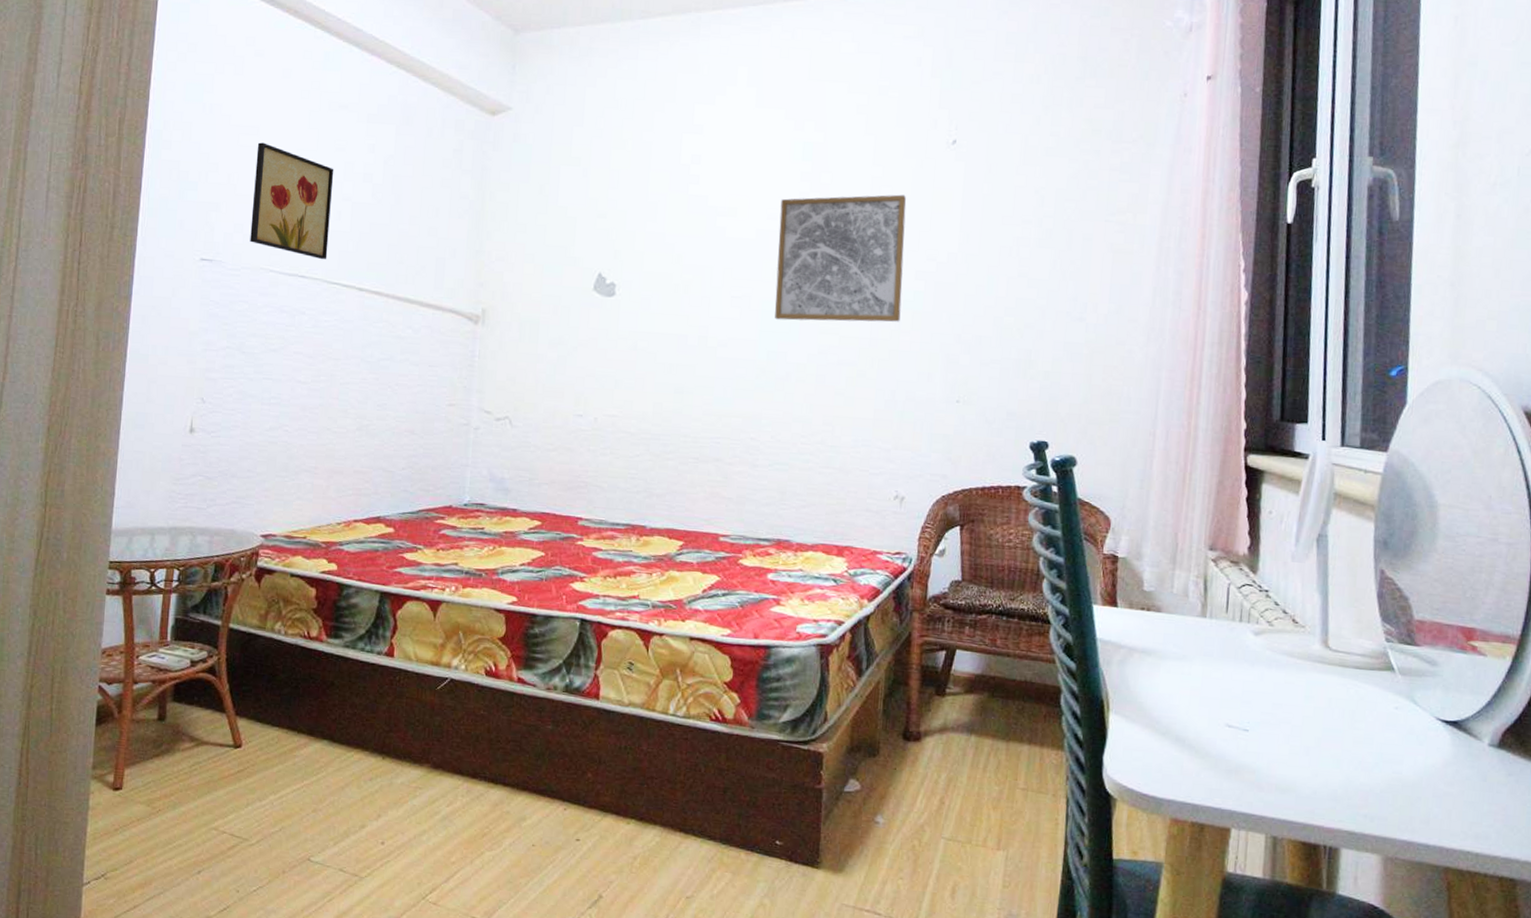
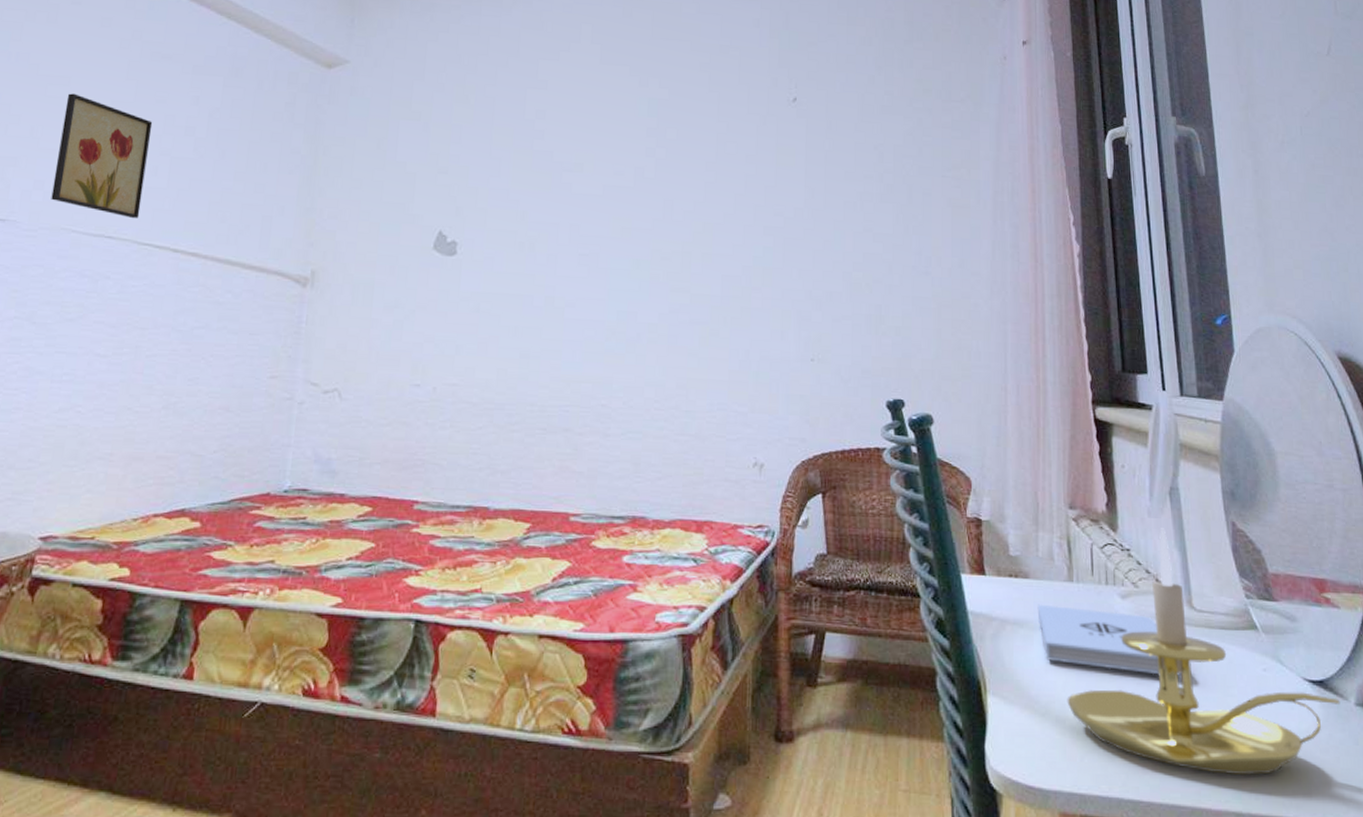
wall art: present [775,194,907,322] -> none [623,150,752,279]
notepad: none [1166,636,1309,708] -> present [1037,604,1182,676]
candle holder: none [1188,572,1473,801] -> present [1067,528,1340,775]

